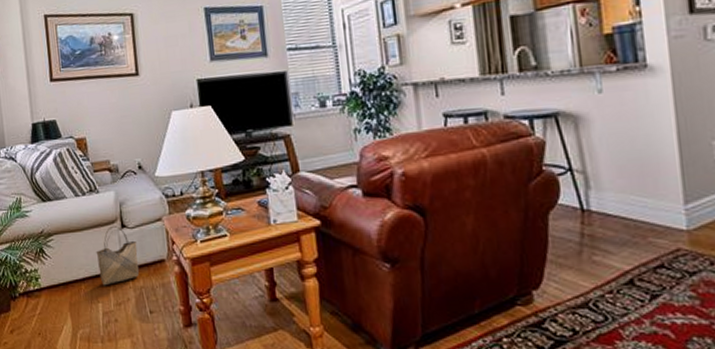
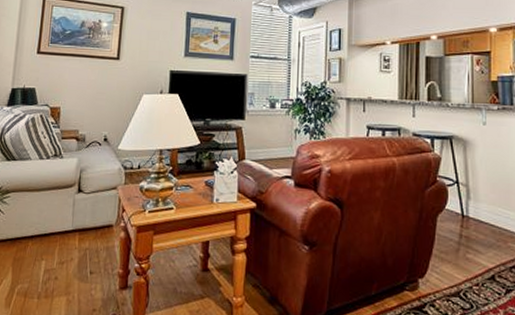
woven basket: present [96,225,140,286] -> none [48,189,90,245]

